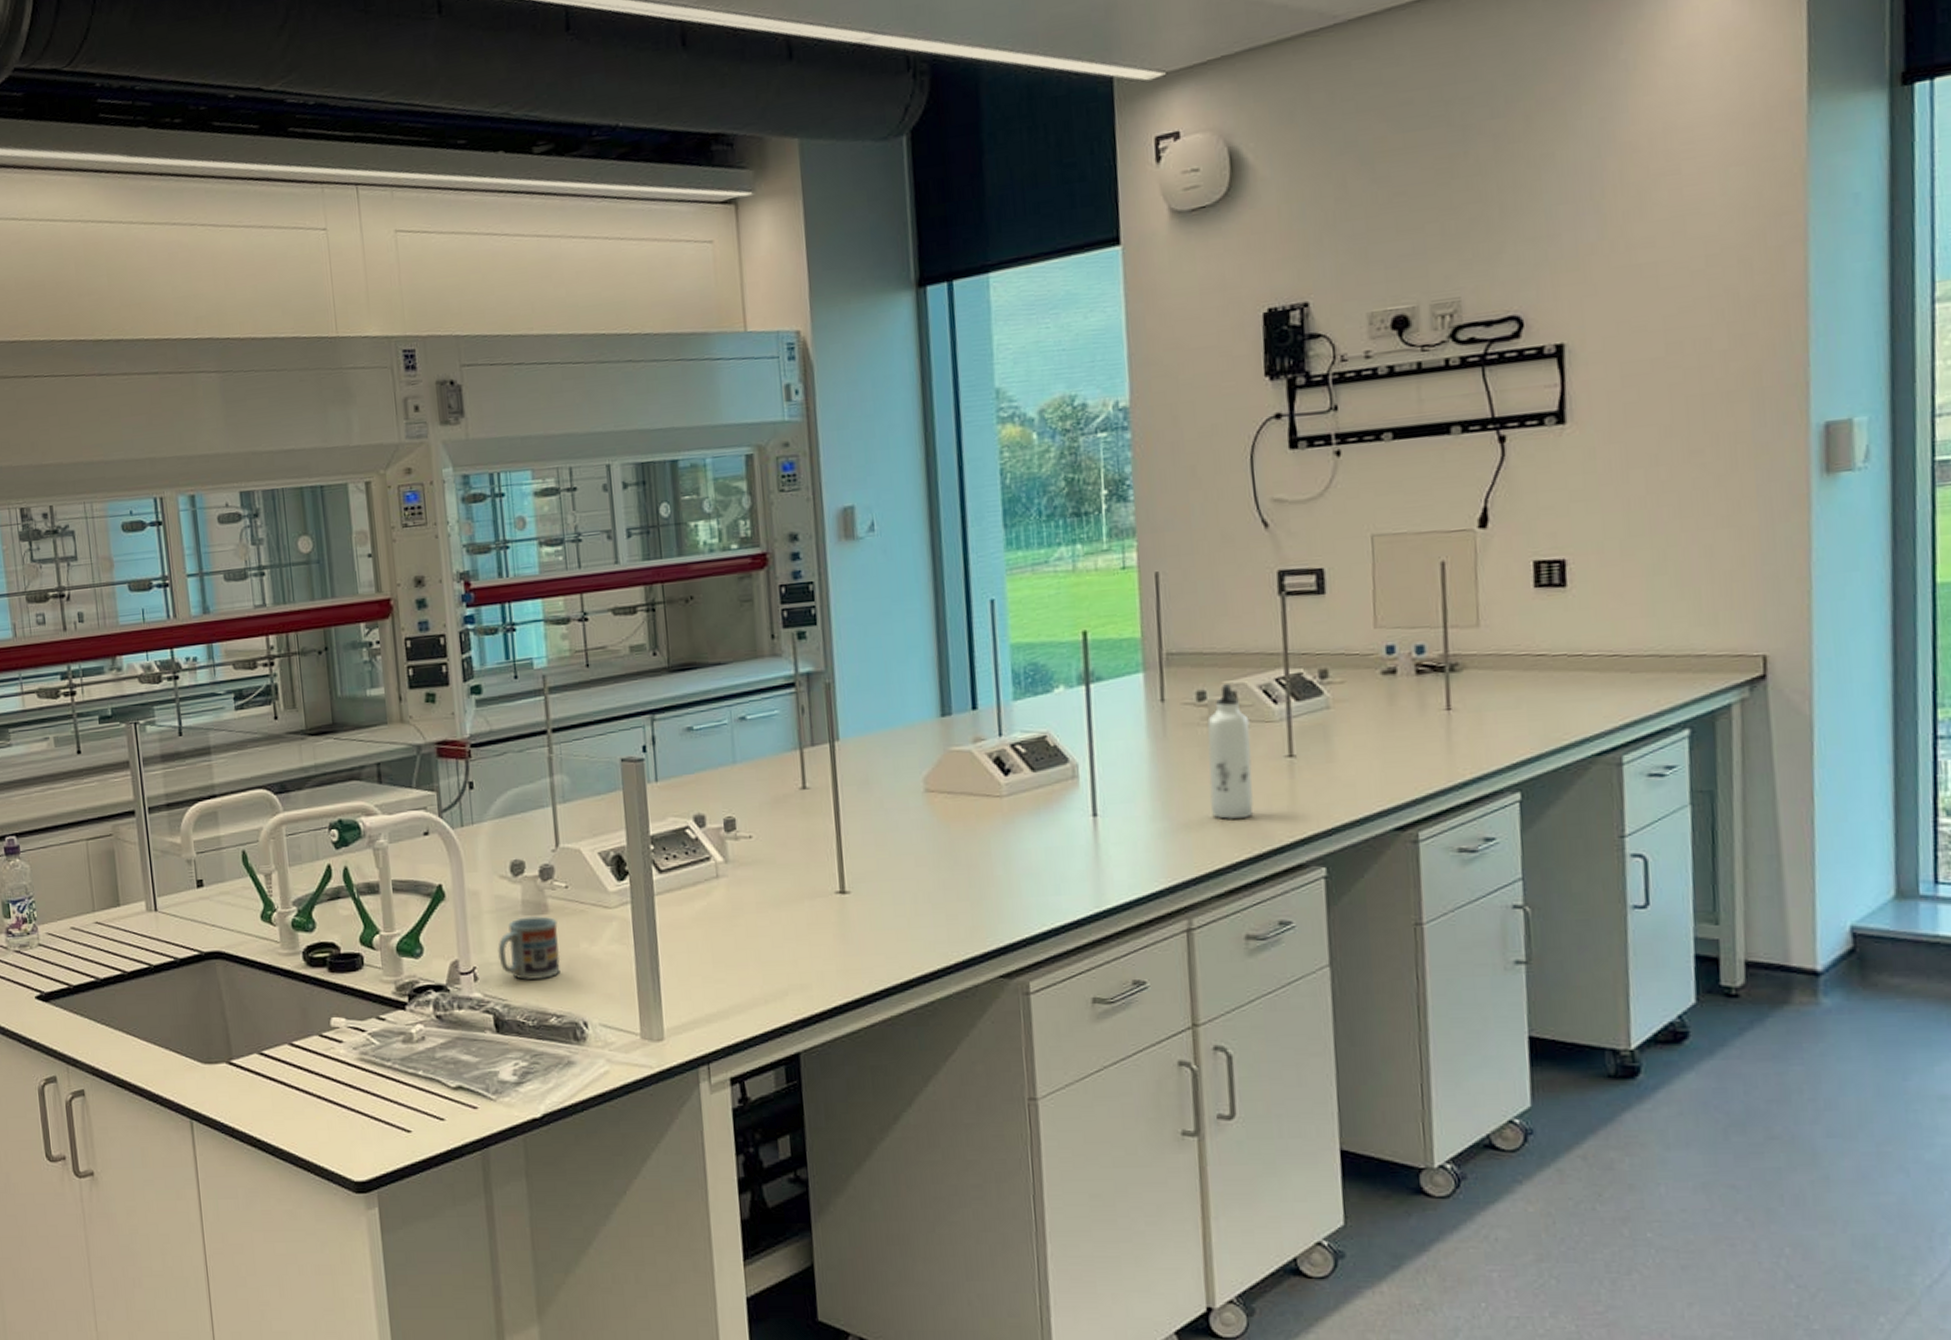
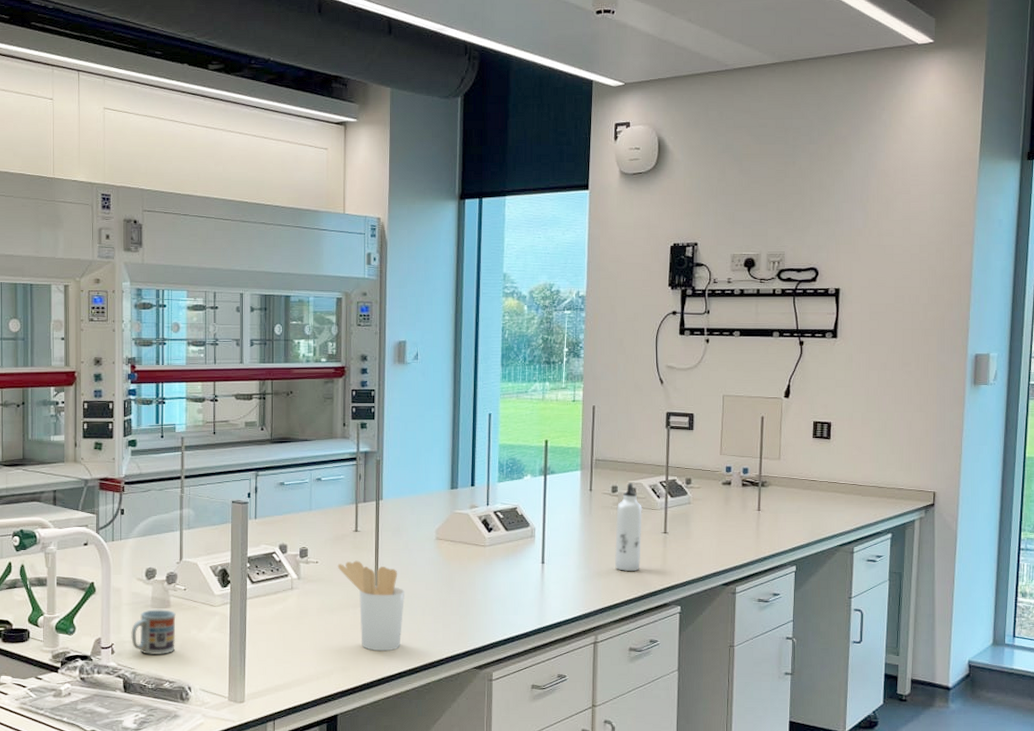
utensil holder: none [780,830,885,960] -> present [337,560,404,652]

